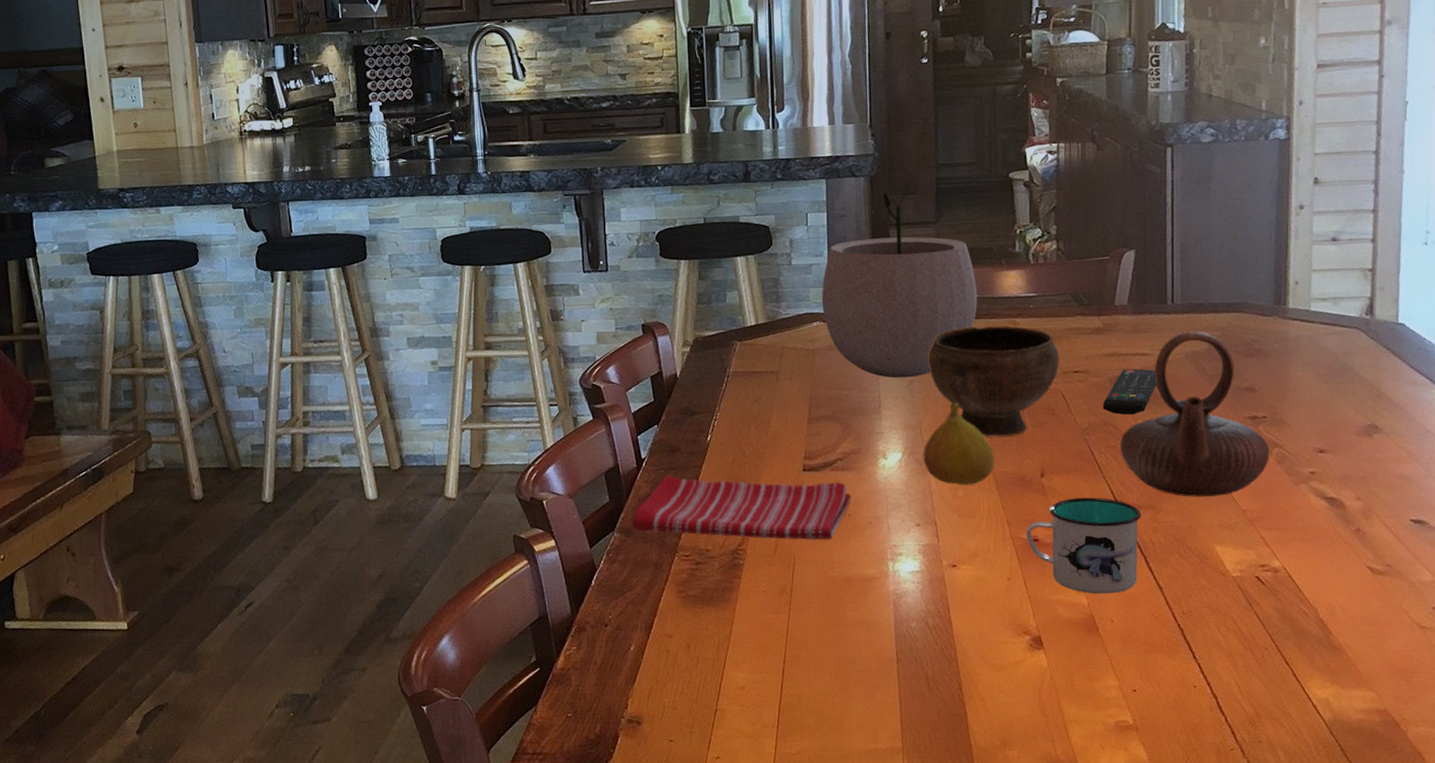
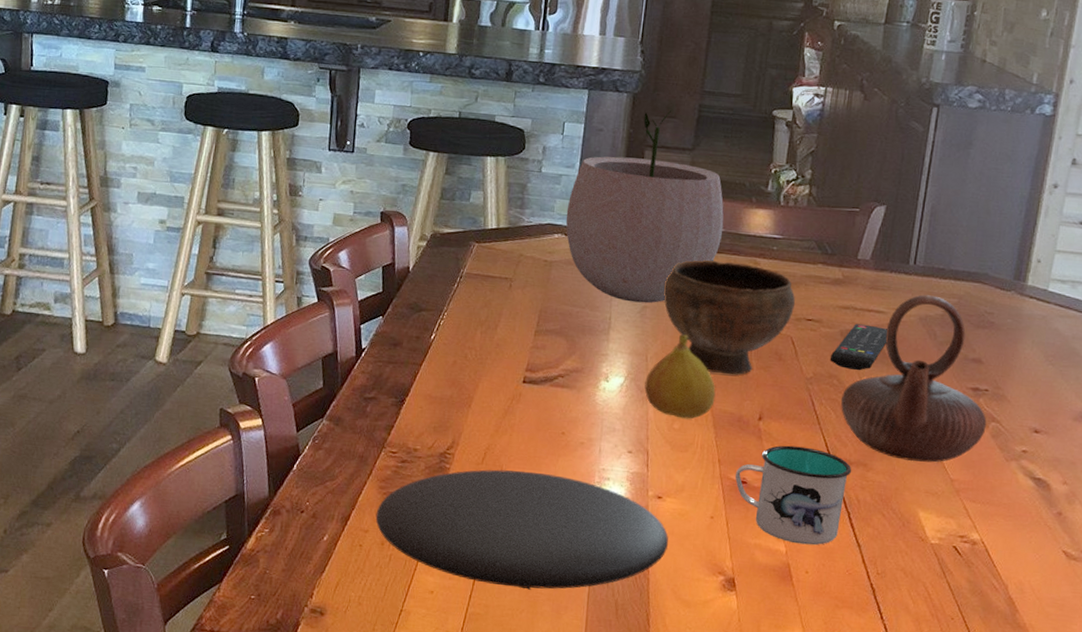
dish towel: present [631,475,851,540] -> none [342,368,567,456]
plate: none [678,557,970,674] -> present [375,469,669,590]

